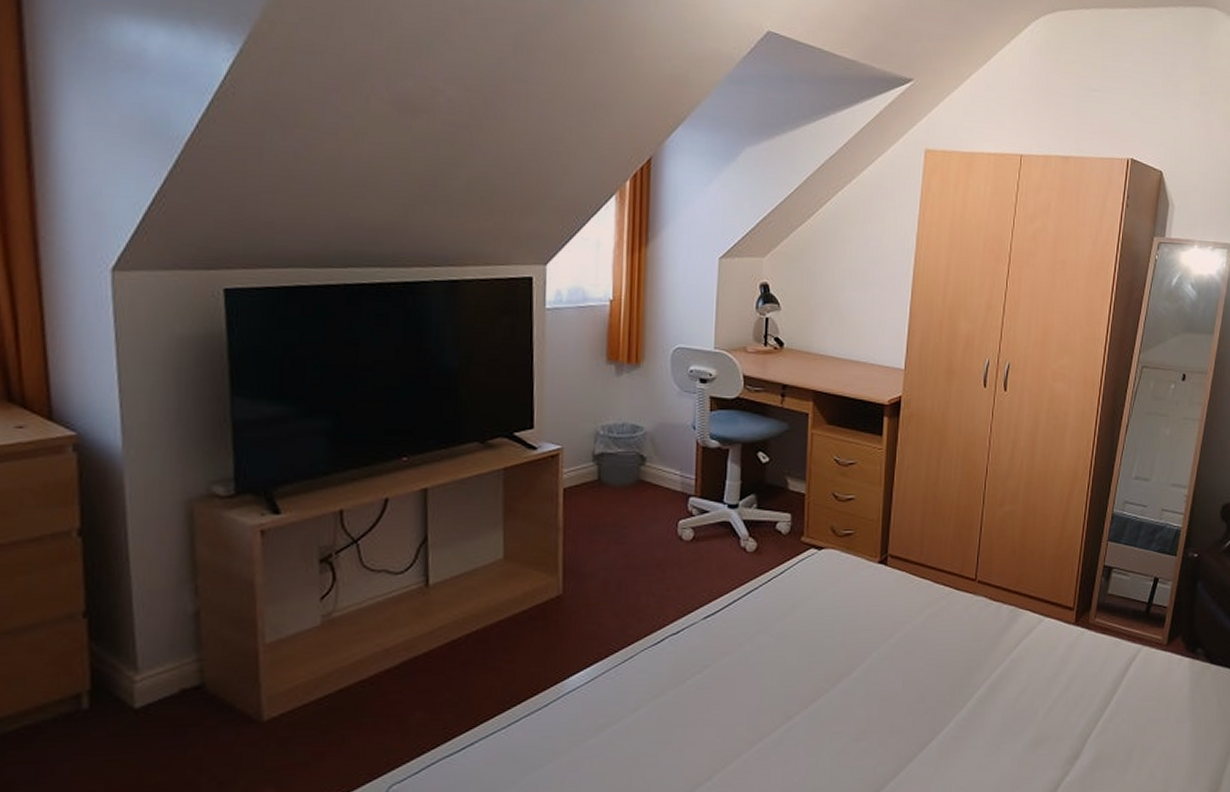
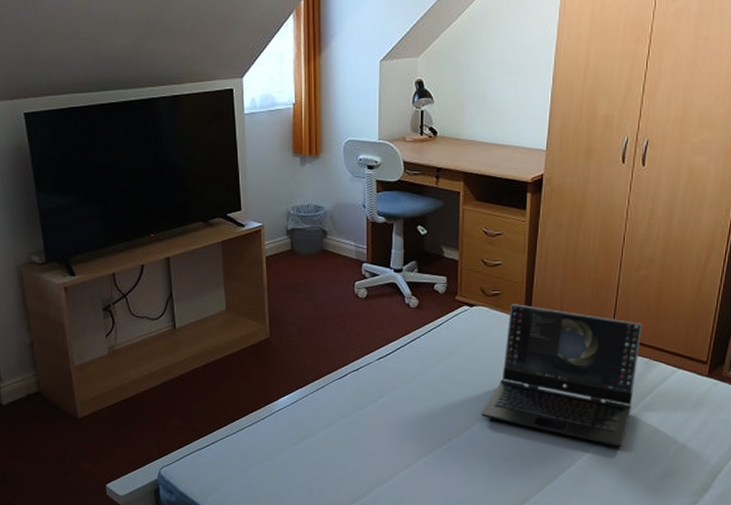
laptop: none [829,546,1007,713] -> present [481,304,642,447]

